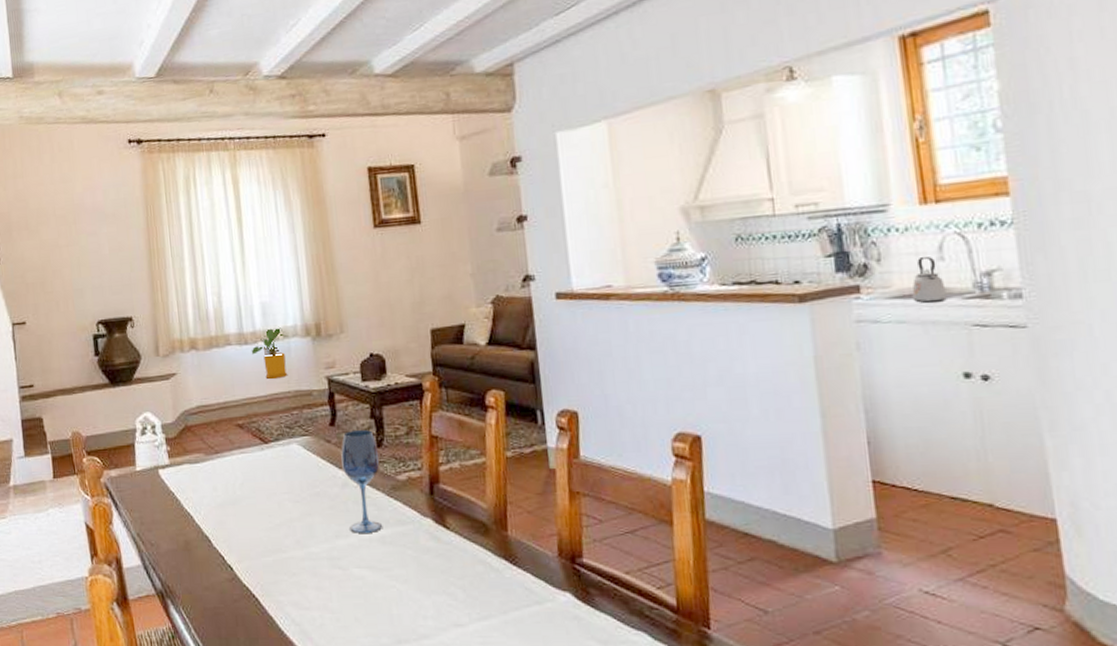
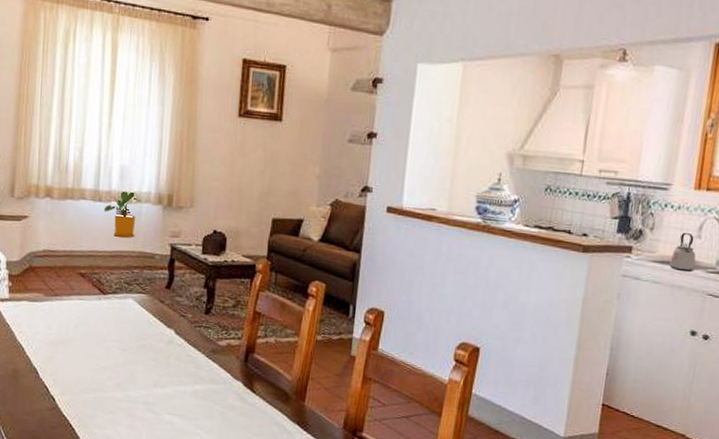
wineglass: present [341,429,383,533] -> none [168,295,206,387]

